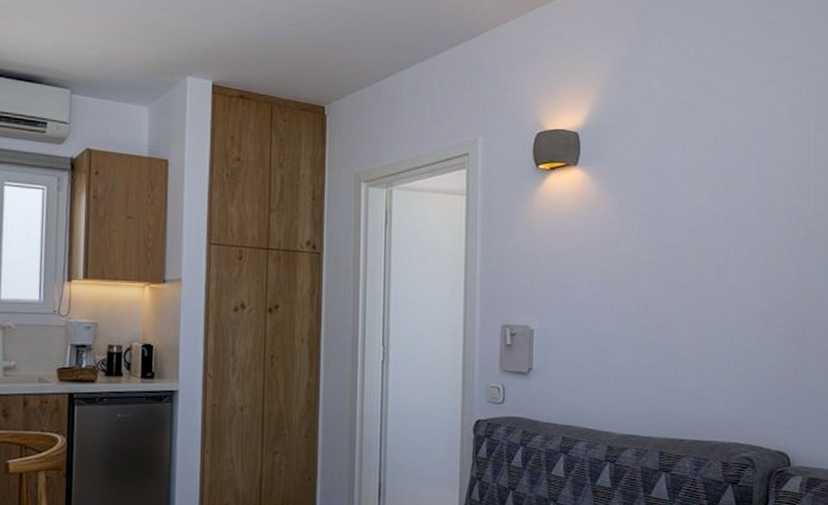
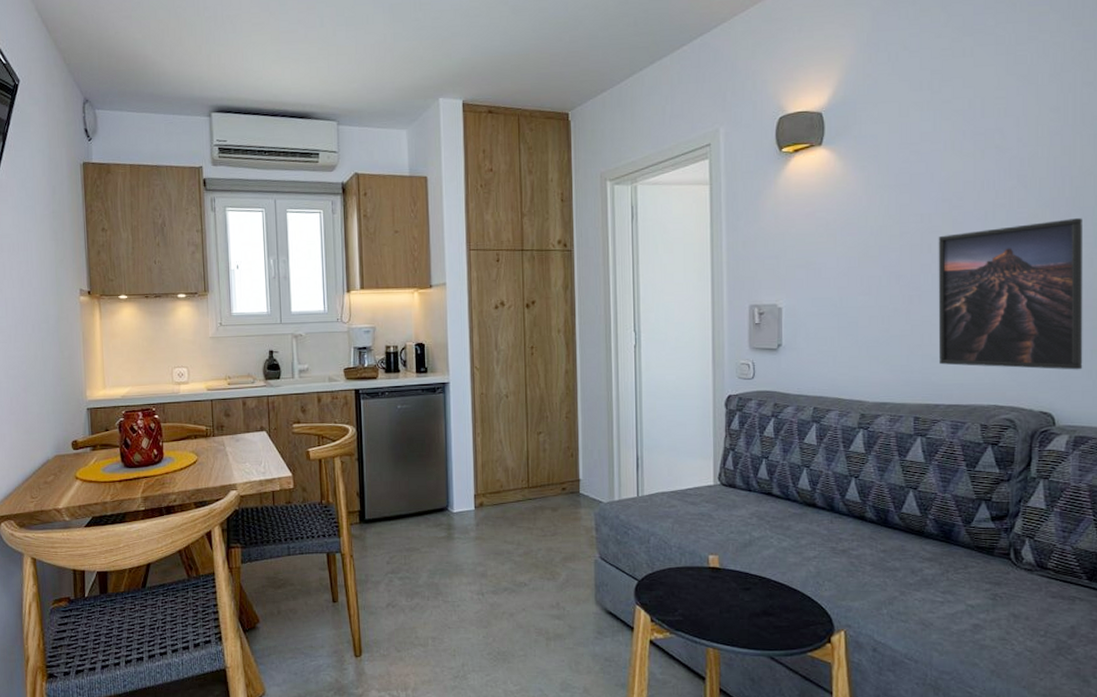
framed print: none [683,259,816,411] -> present [938,218,1083,370]

